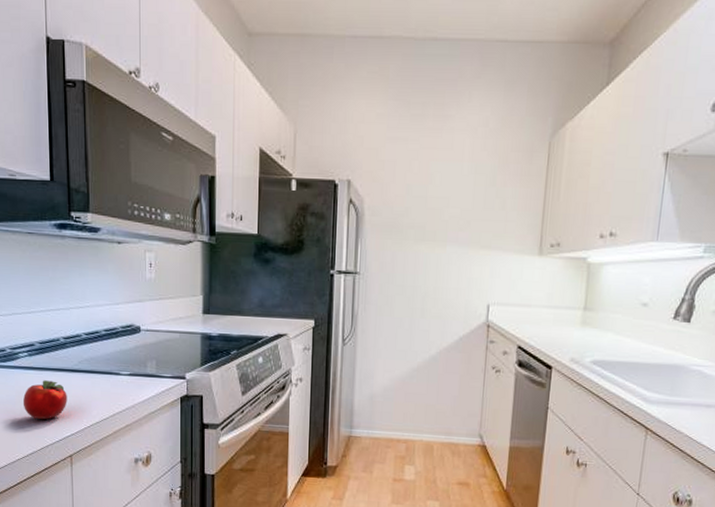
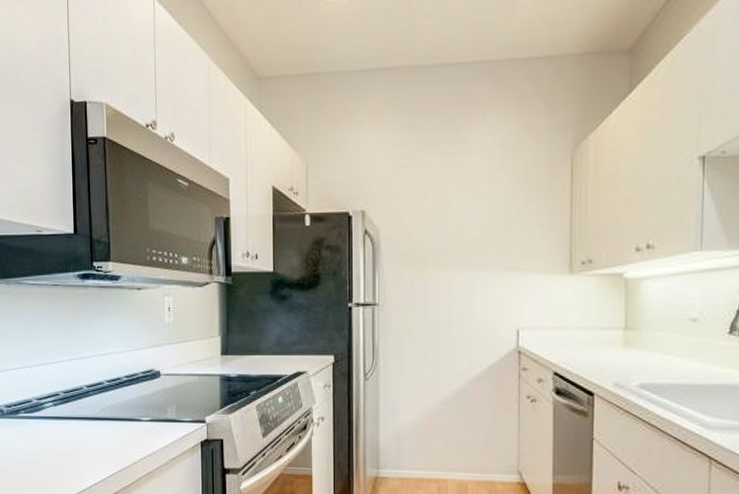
apple: present [23,380,67,419] -> none [48,429,91,469]

